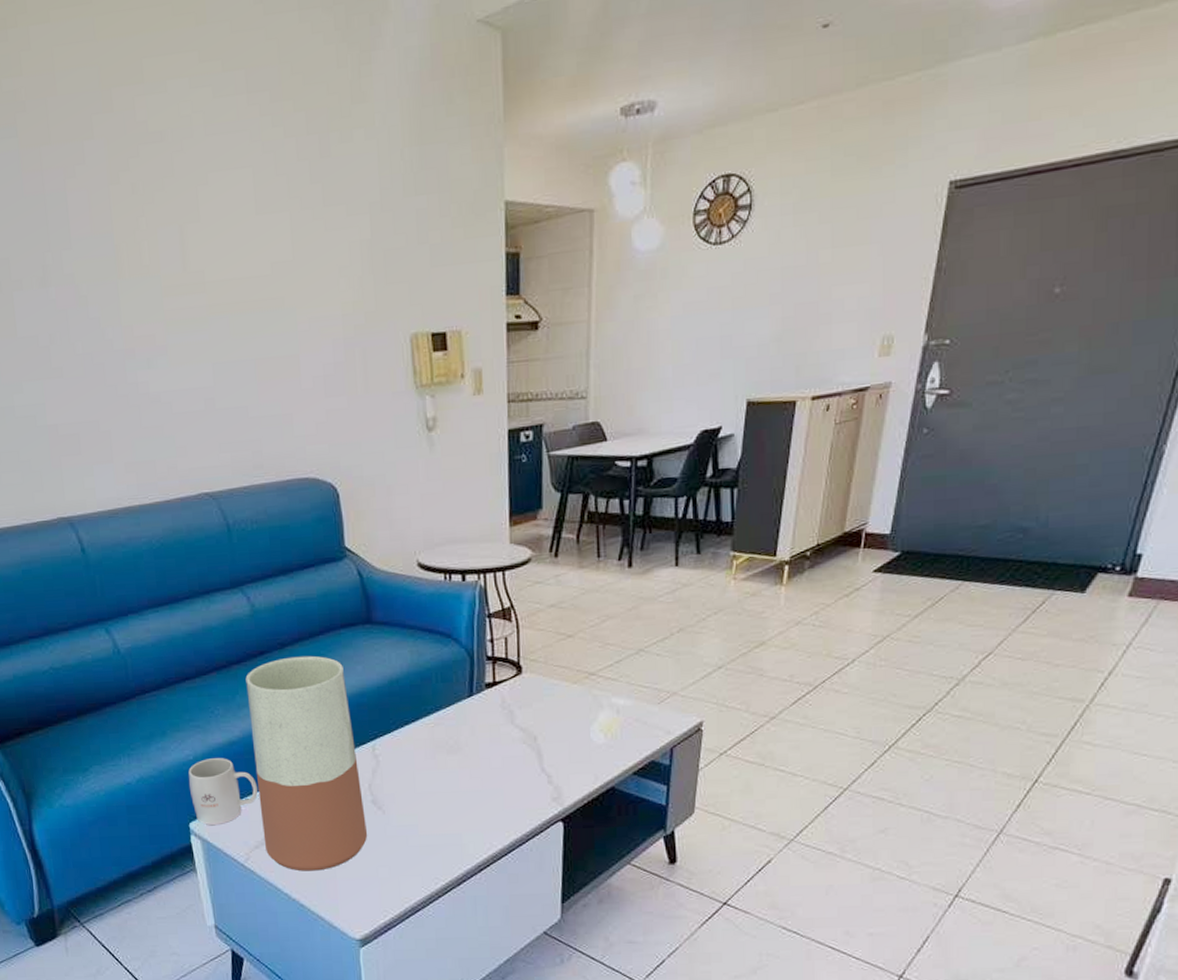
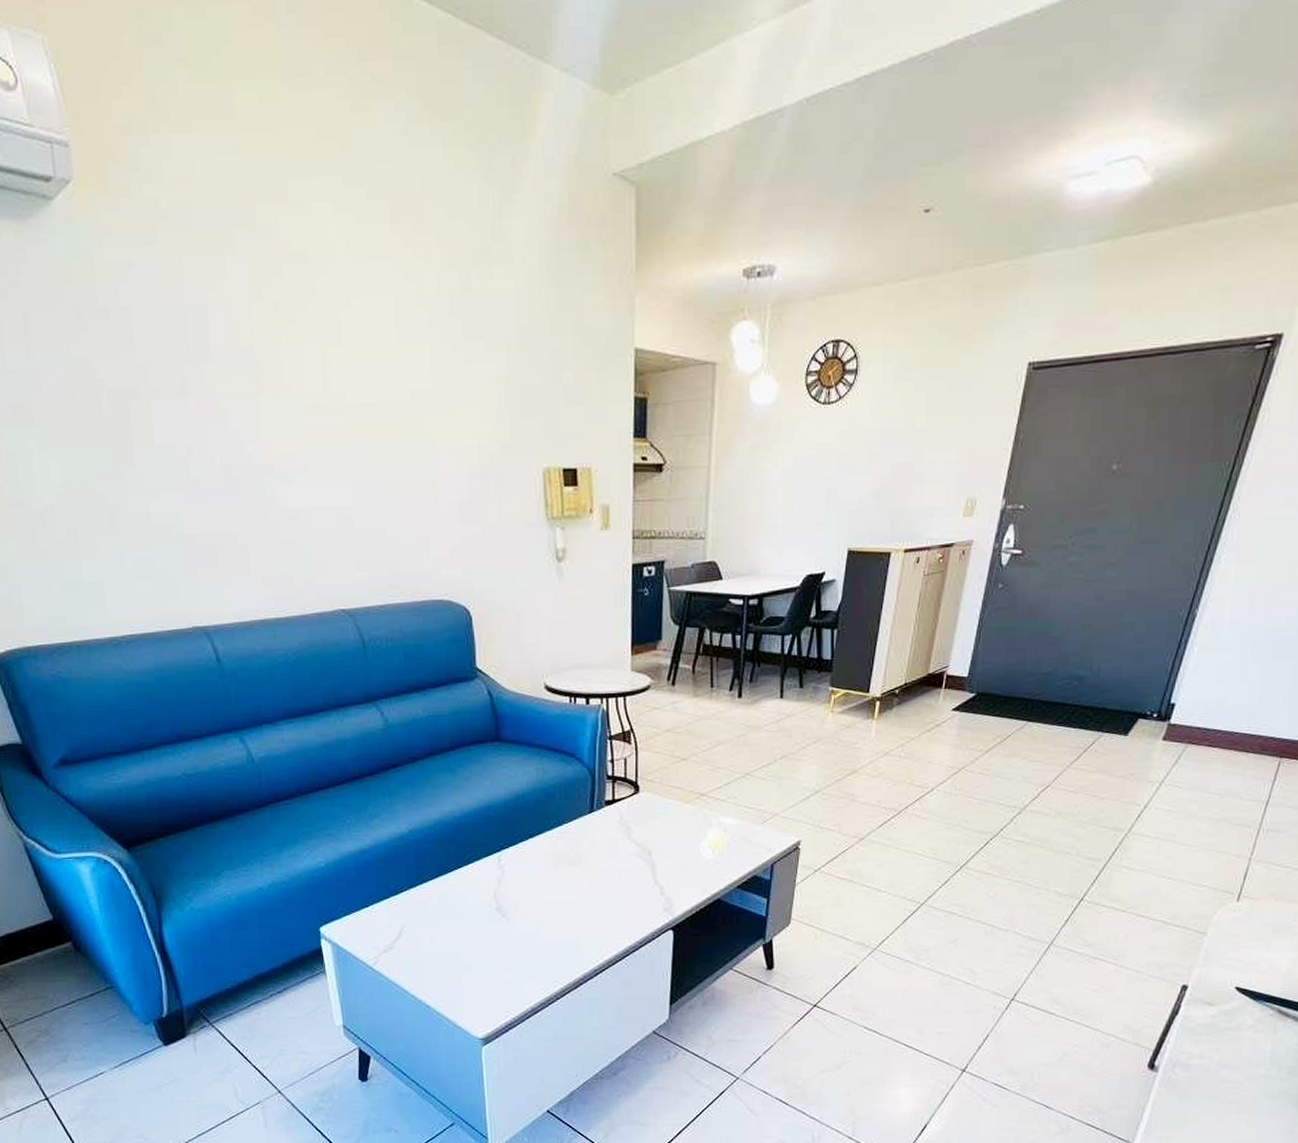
mug: present [188,758,259,826] -> none [319,865,388,930]
vase: present [245,655,367,871] -> none [378,770,491,974]

